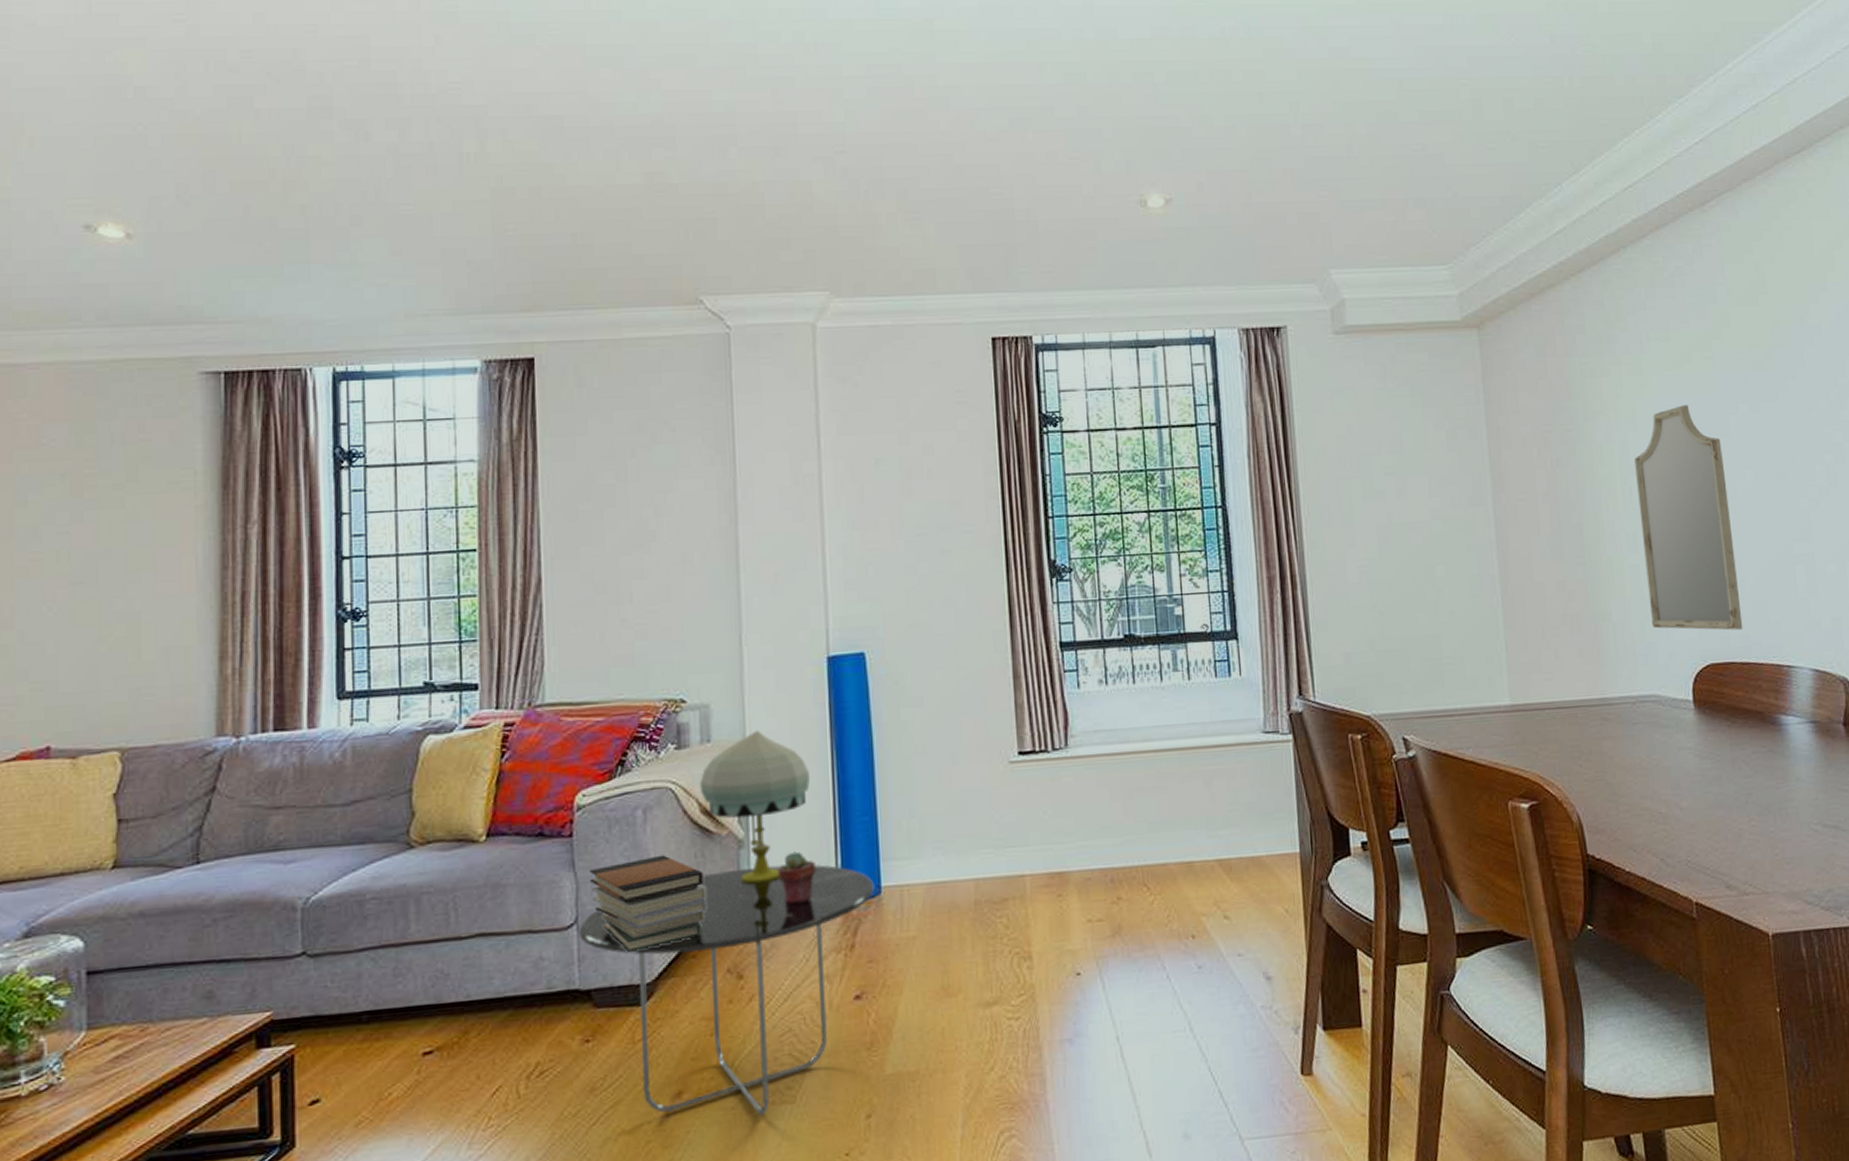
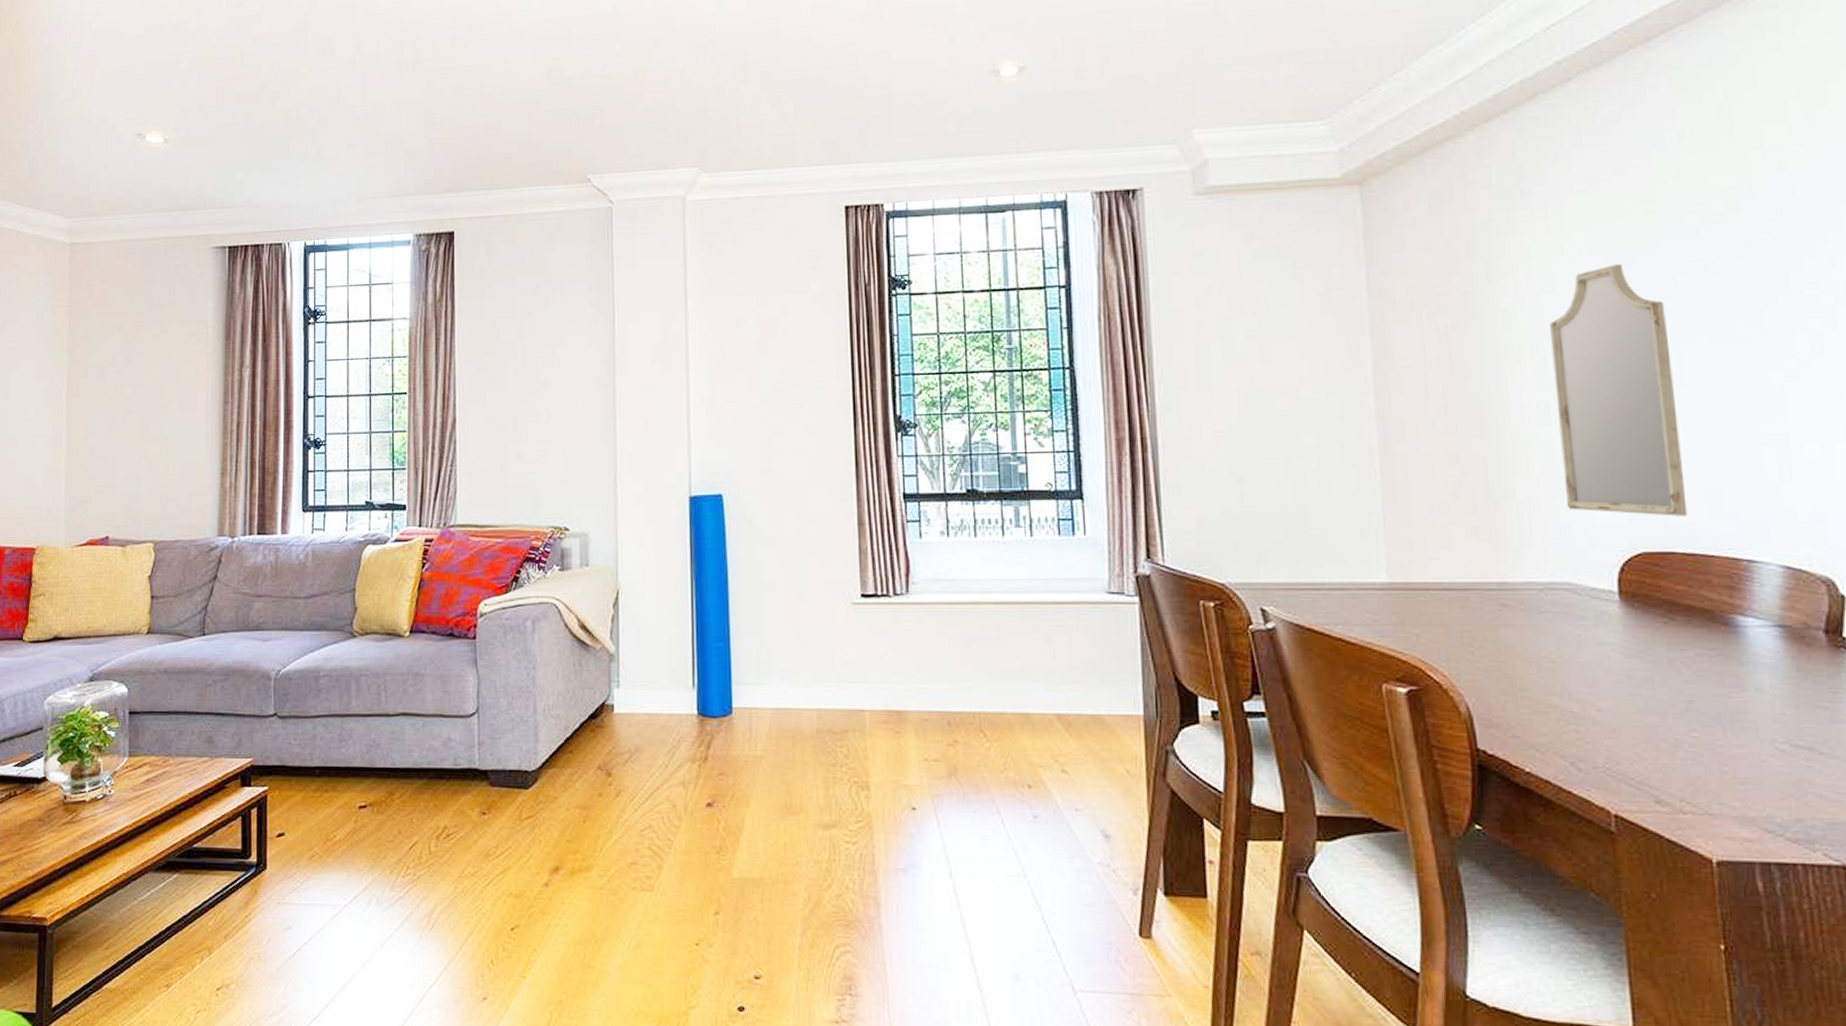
side table: present [579,865,874,1116] -> none [479,679,726,899]
book stack: present [589,855,708,953] -> none [488,661,583,743]
table lamp: present [699,730,810,884] -> none [578,558,672,693]
potted succulent: present [778,851,816,905] -> none [643,668,675,716]

